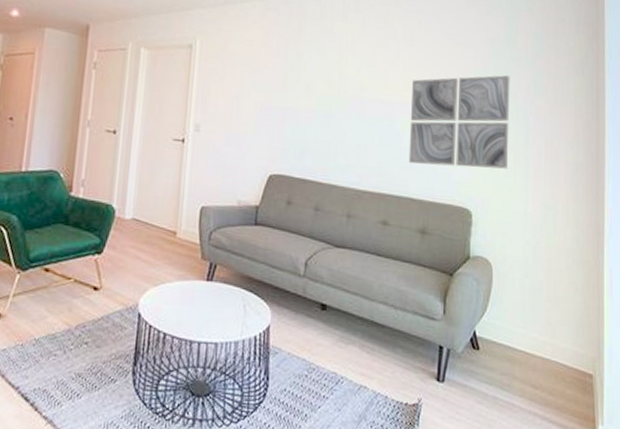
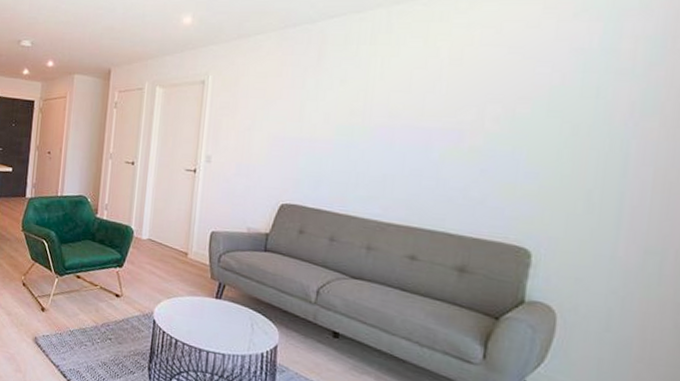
wall art: present [408,75,510,169] -> none [447,93,604,205]

